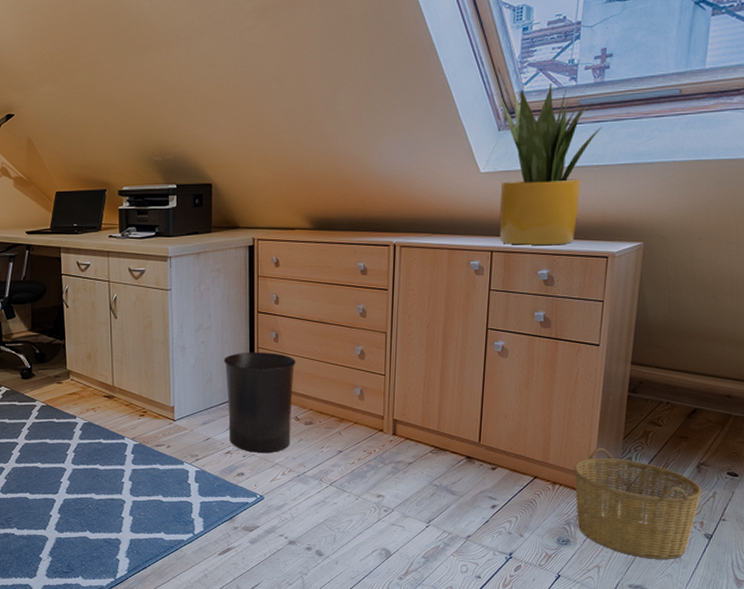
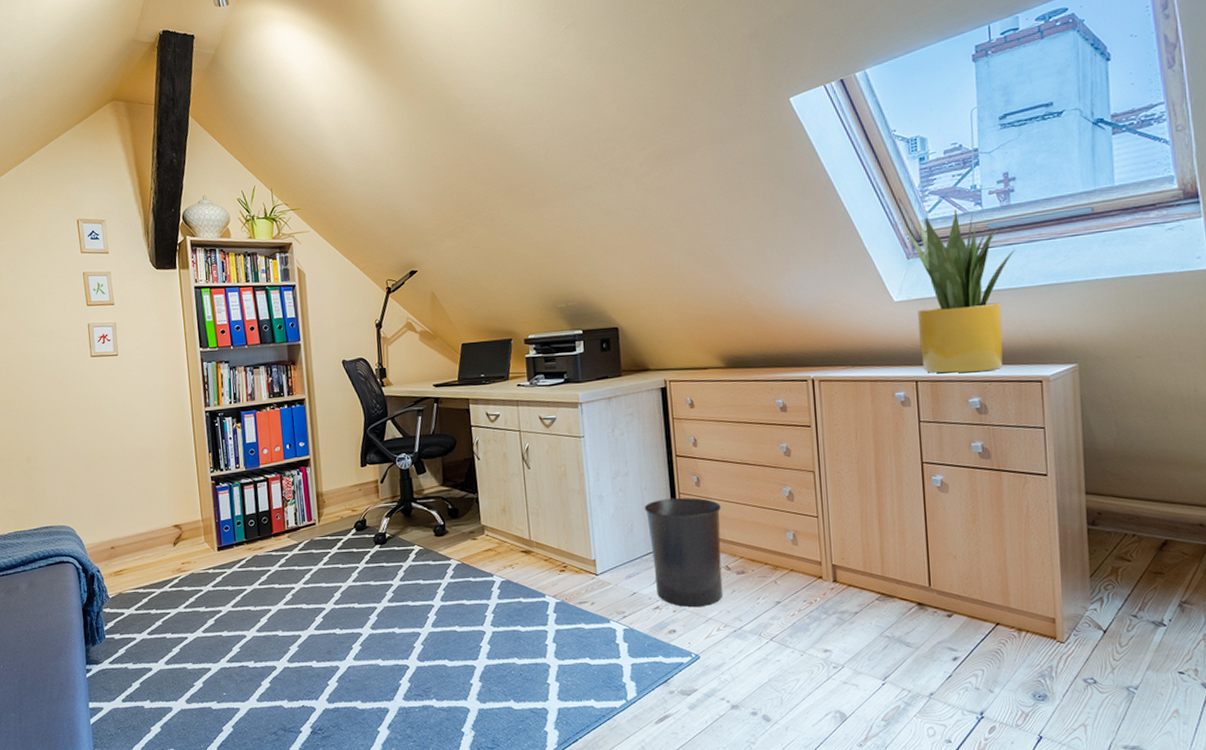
basket: present [573,448,702,559] -> none [1039,588,1190,715]

